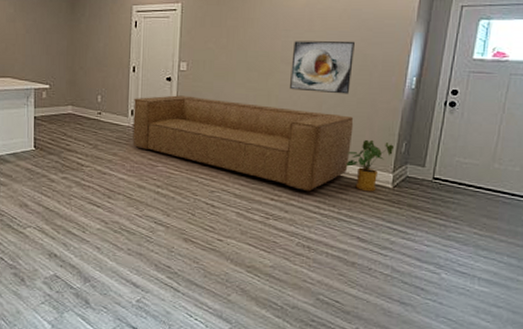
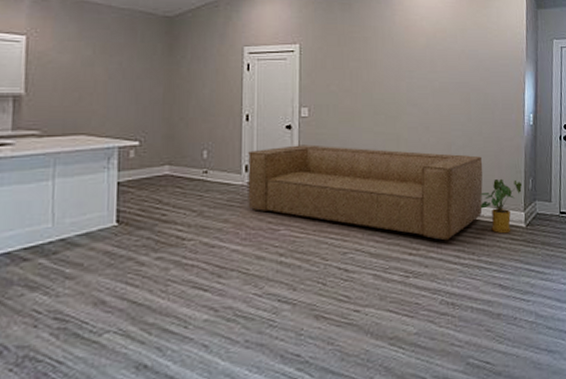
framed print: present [290,40,355,94] -> none [417,80,476,134]

